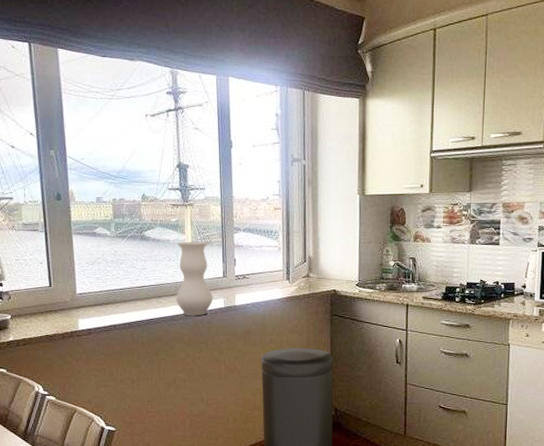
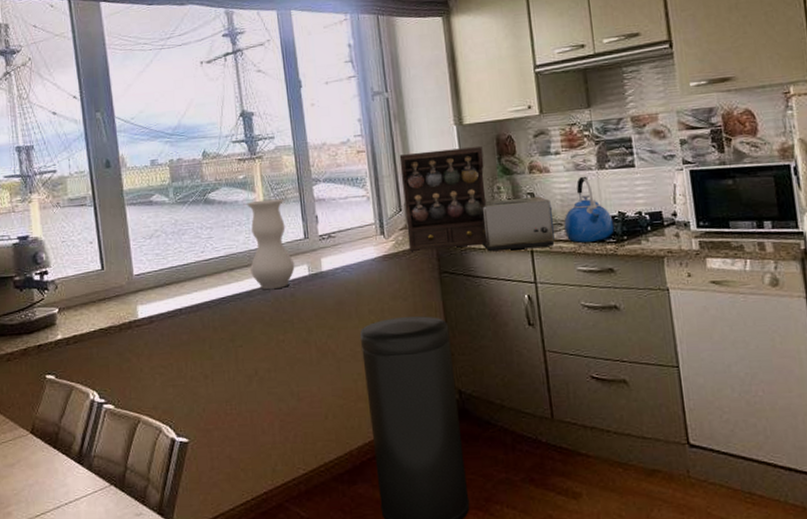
spice rack: none [308,214,379,297] -> present [399,145,487,251]
toaster: none [367,260,429,303] -> present [477,196,555,252]
kettle: none [436,248,475,303] -> present [564,176,615,243]

